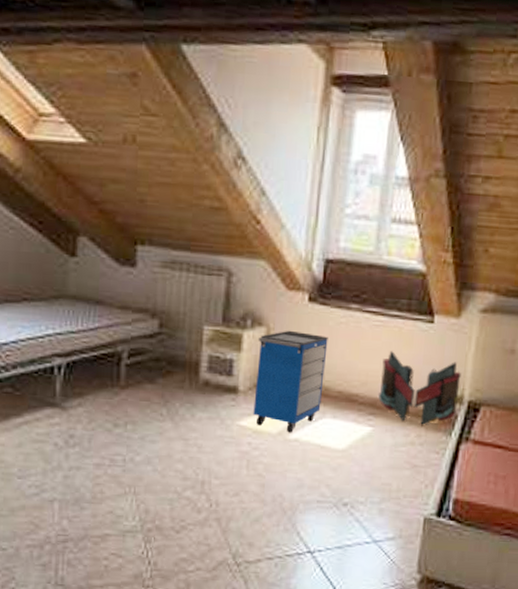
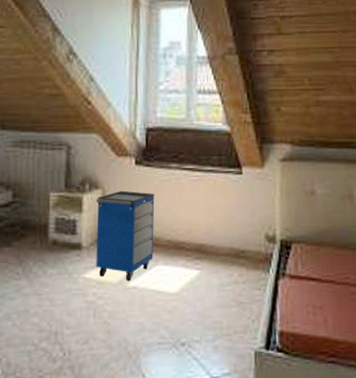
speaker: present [378,351,461,425] -> none [202,201,271,265]

